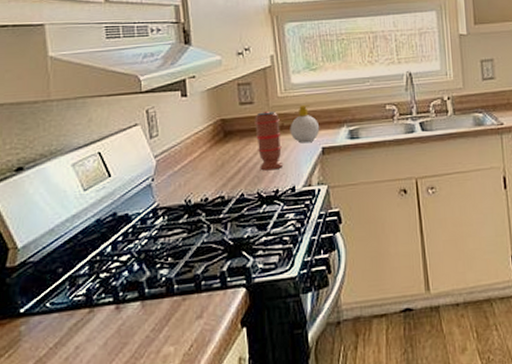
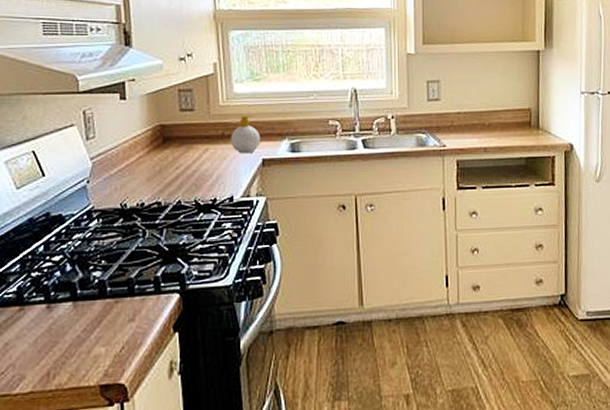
spice grinder: present [255,110,284,171] -> none [195,119,223,179]

